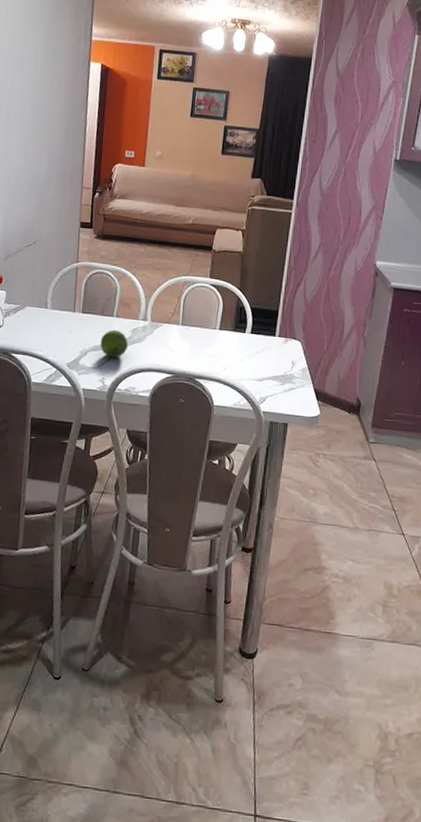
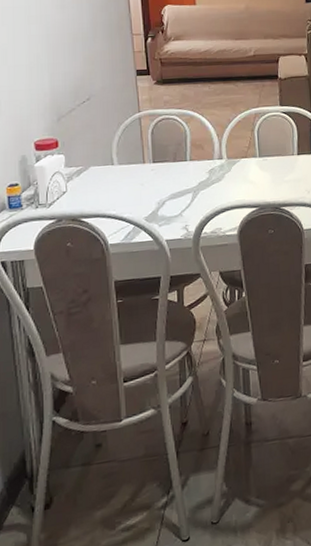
fruit: present [100,330,128,358] -> none [177,174,207,203]

